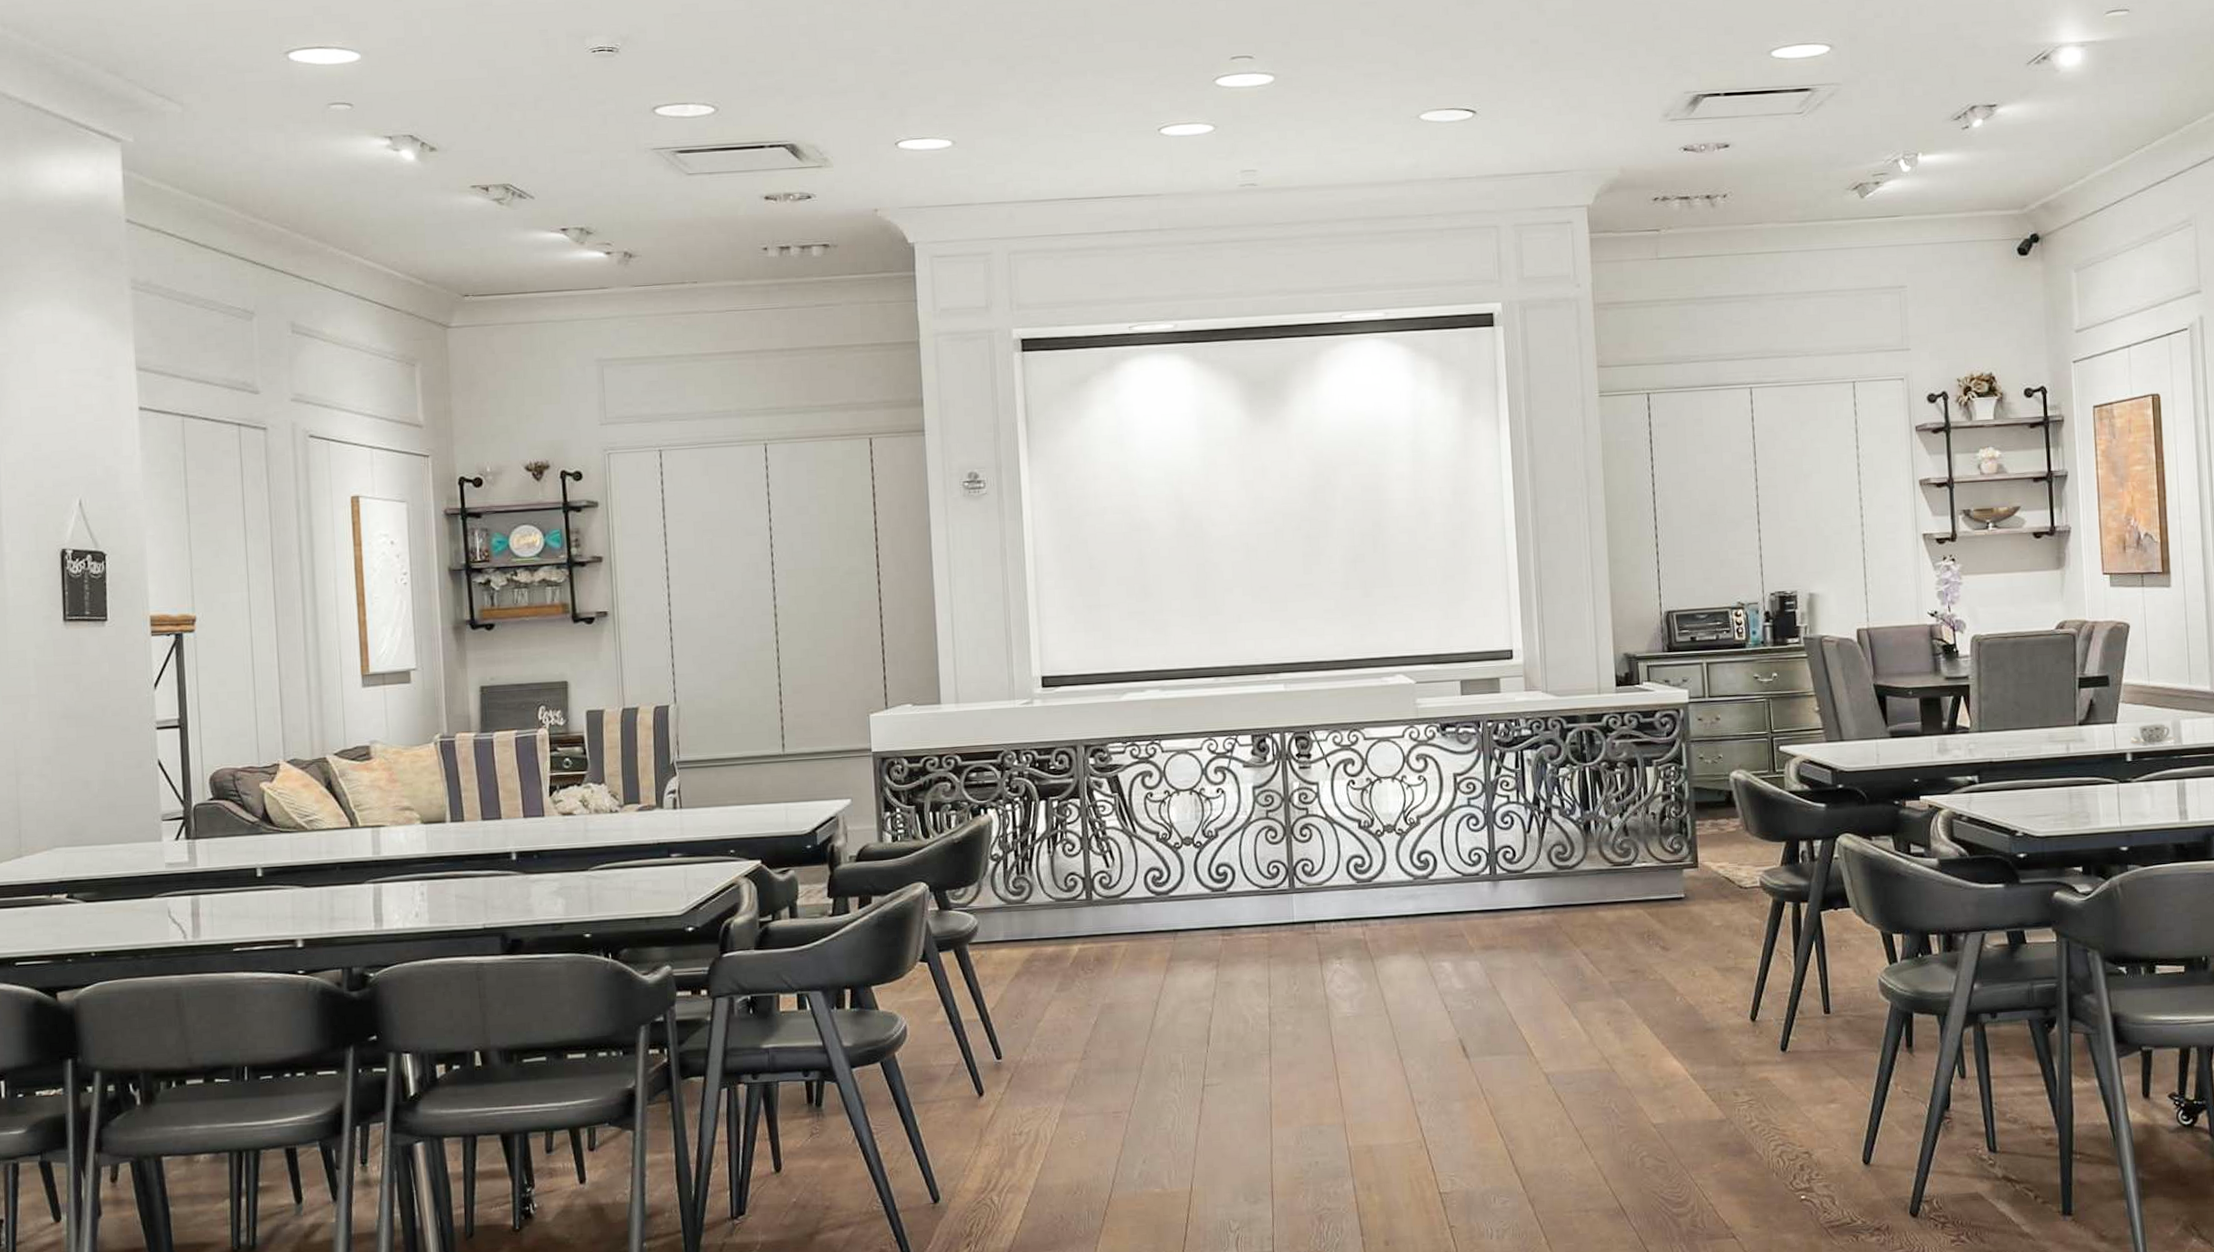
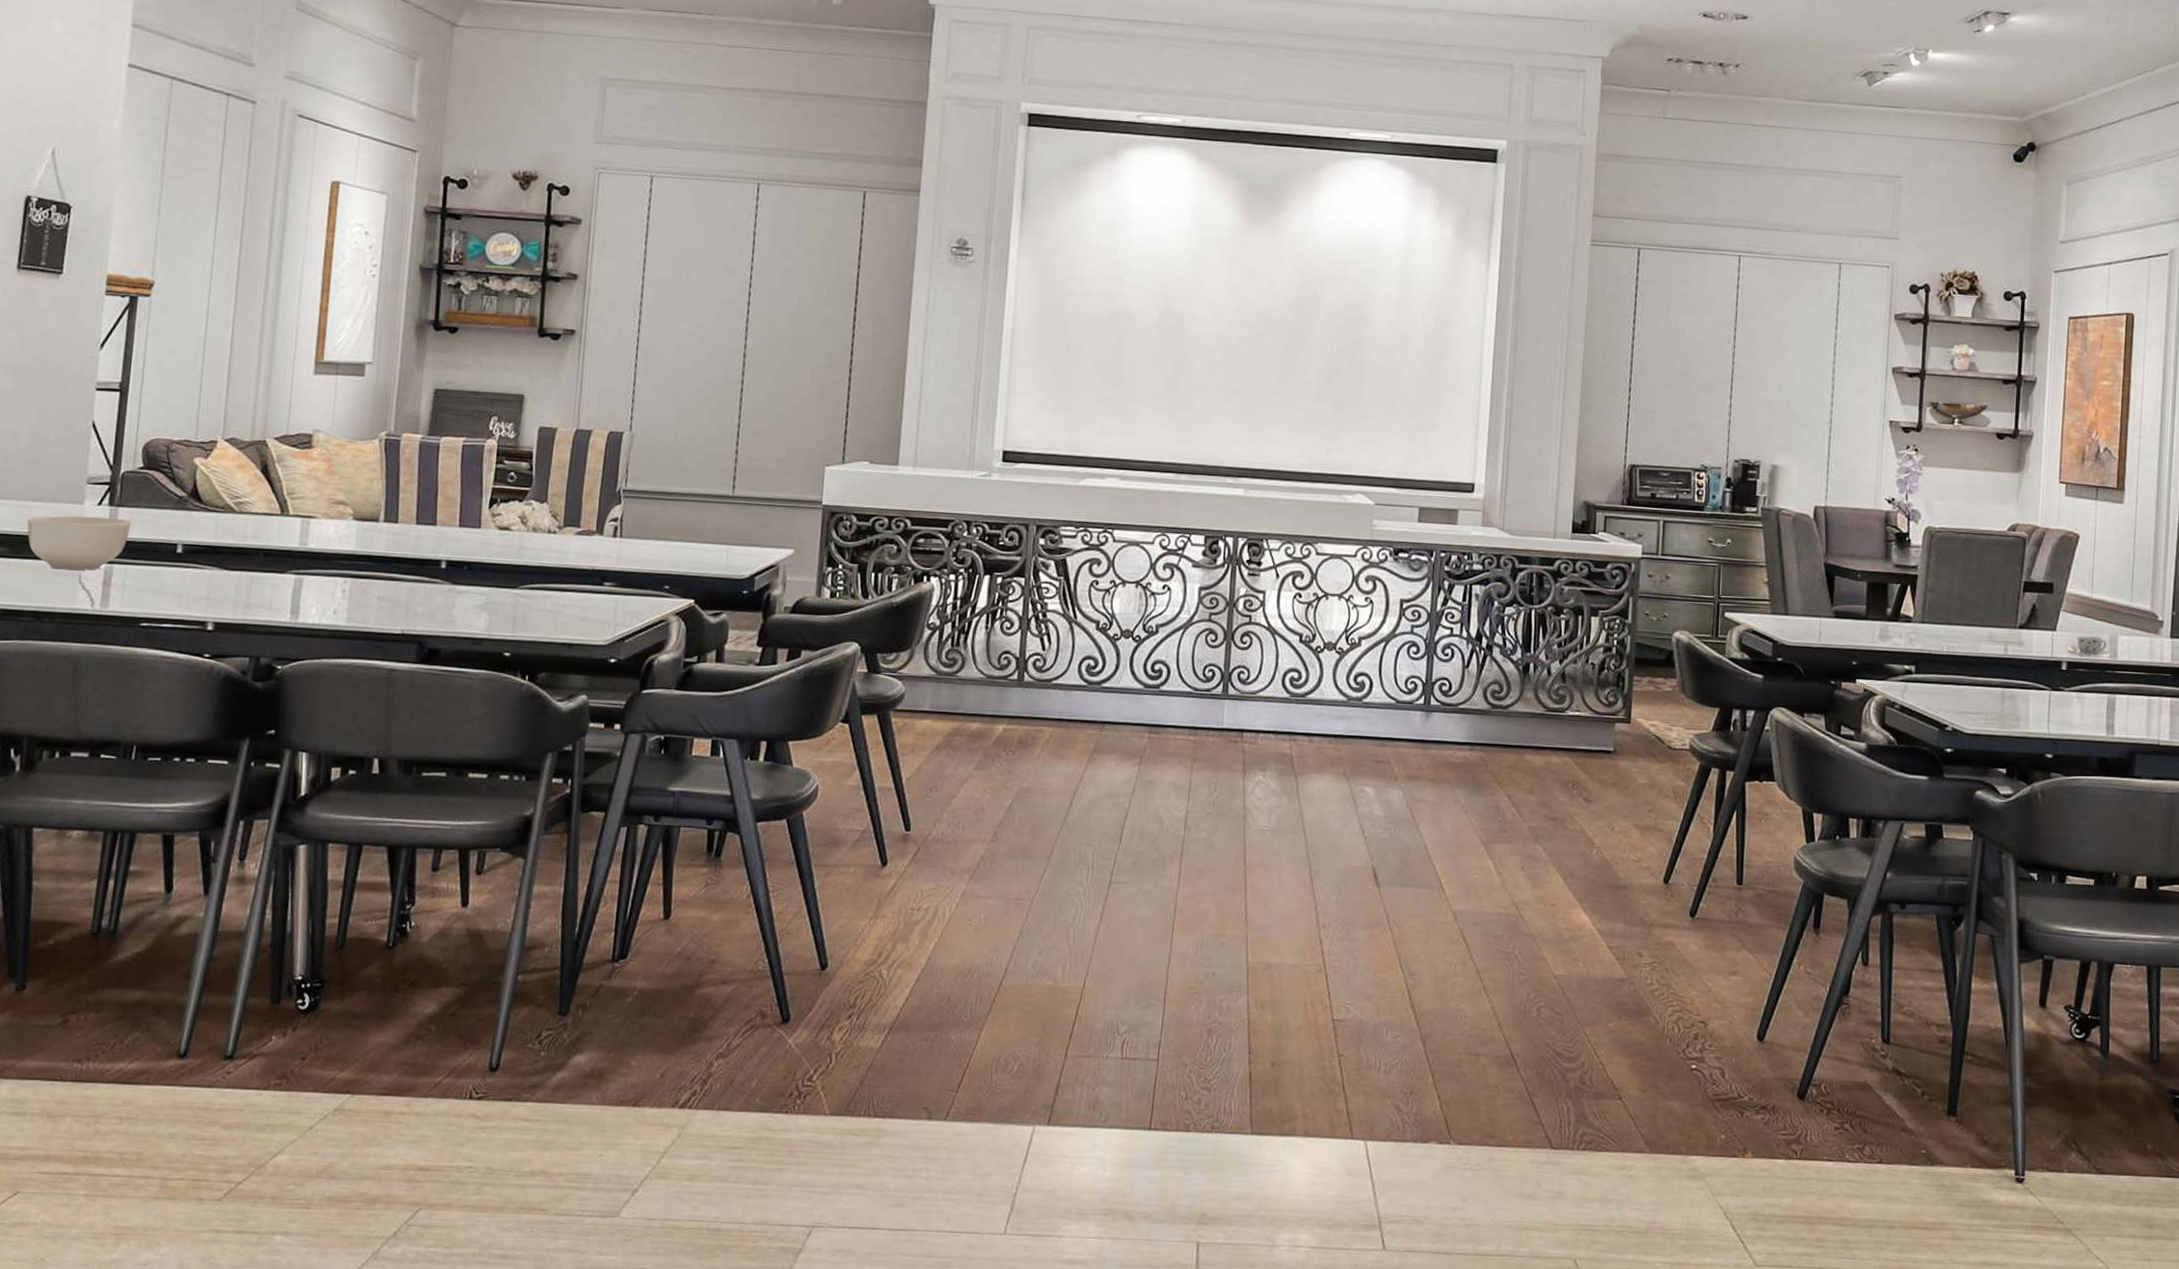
bowl: none [111,850,211,907] -> present [27,515,132,570]

